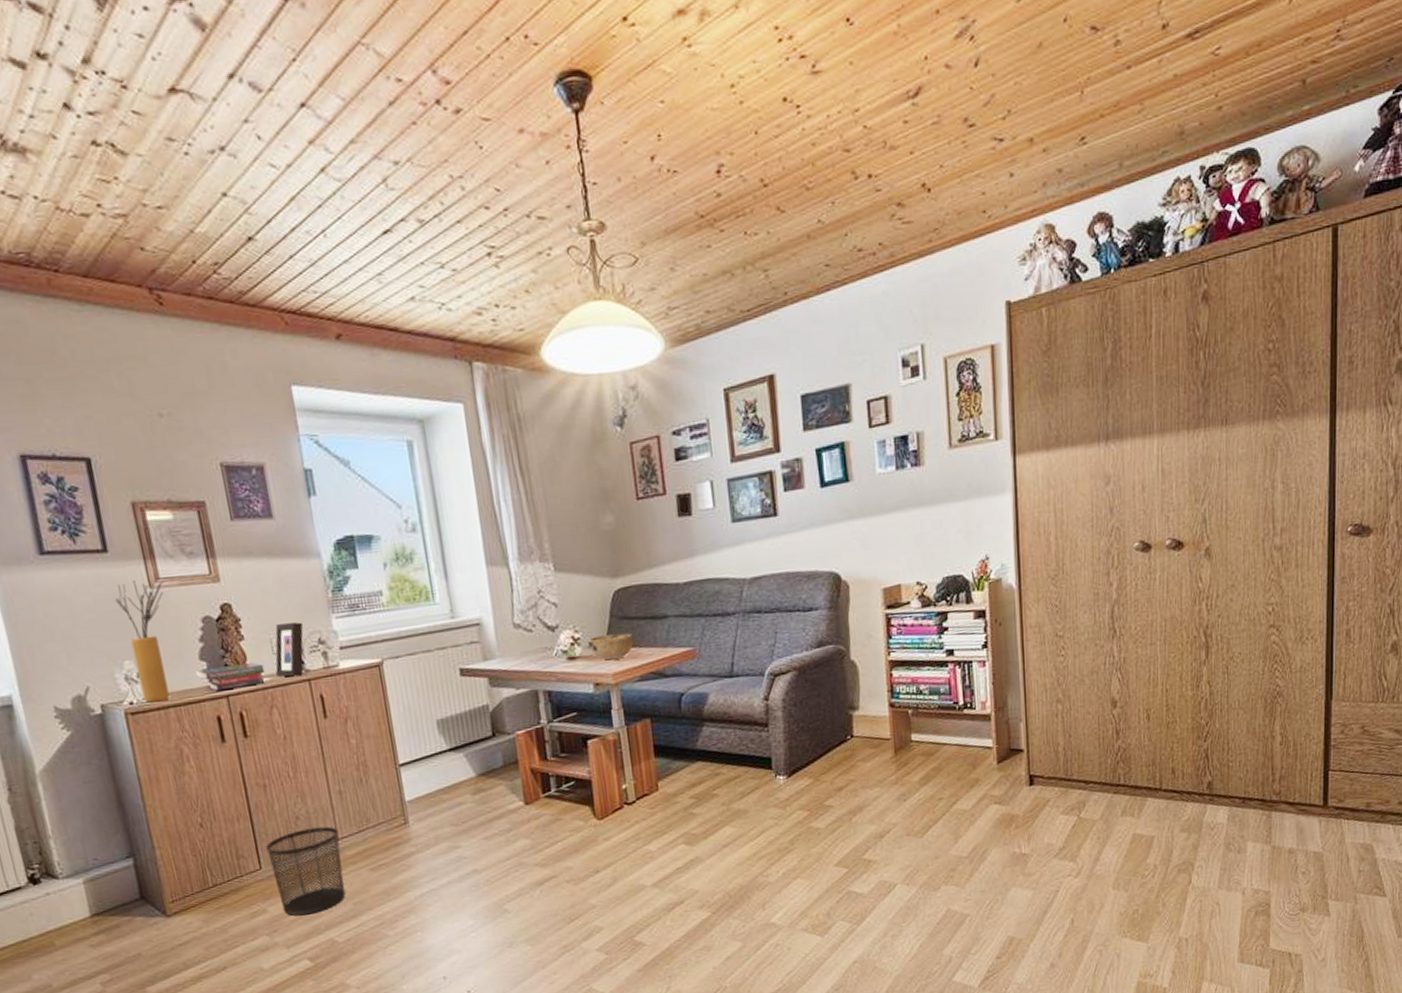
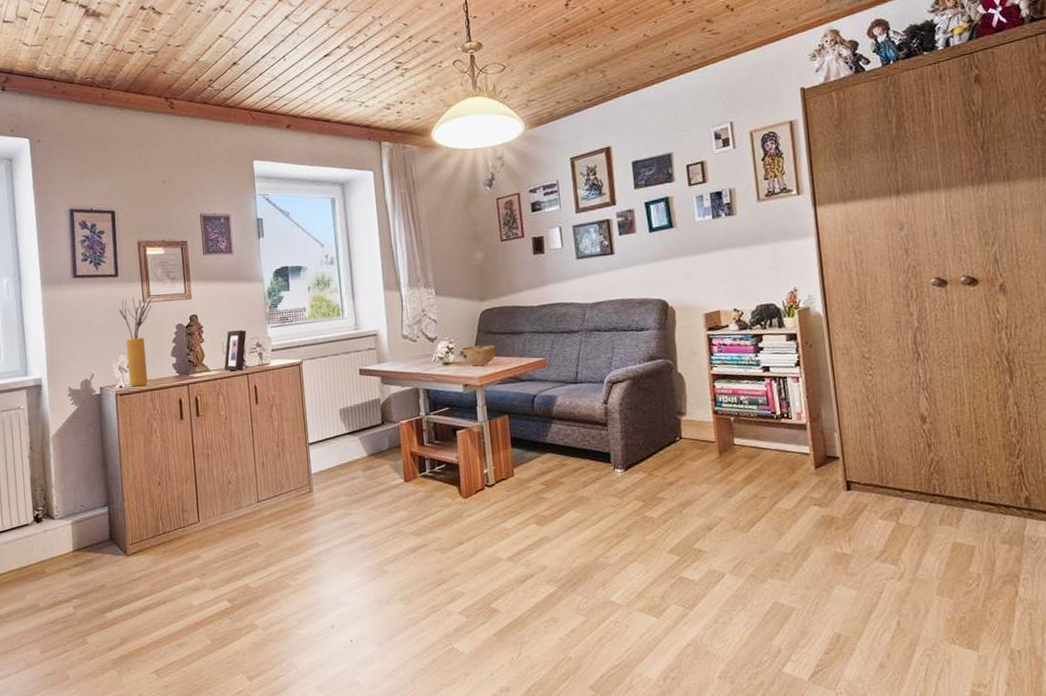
books: present [195,662,265,692] -> none [167,359,216,381]
waste bin: present [266,826,346,917] -> none [205,490,260,563]

